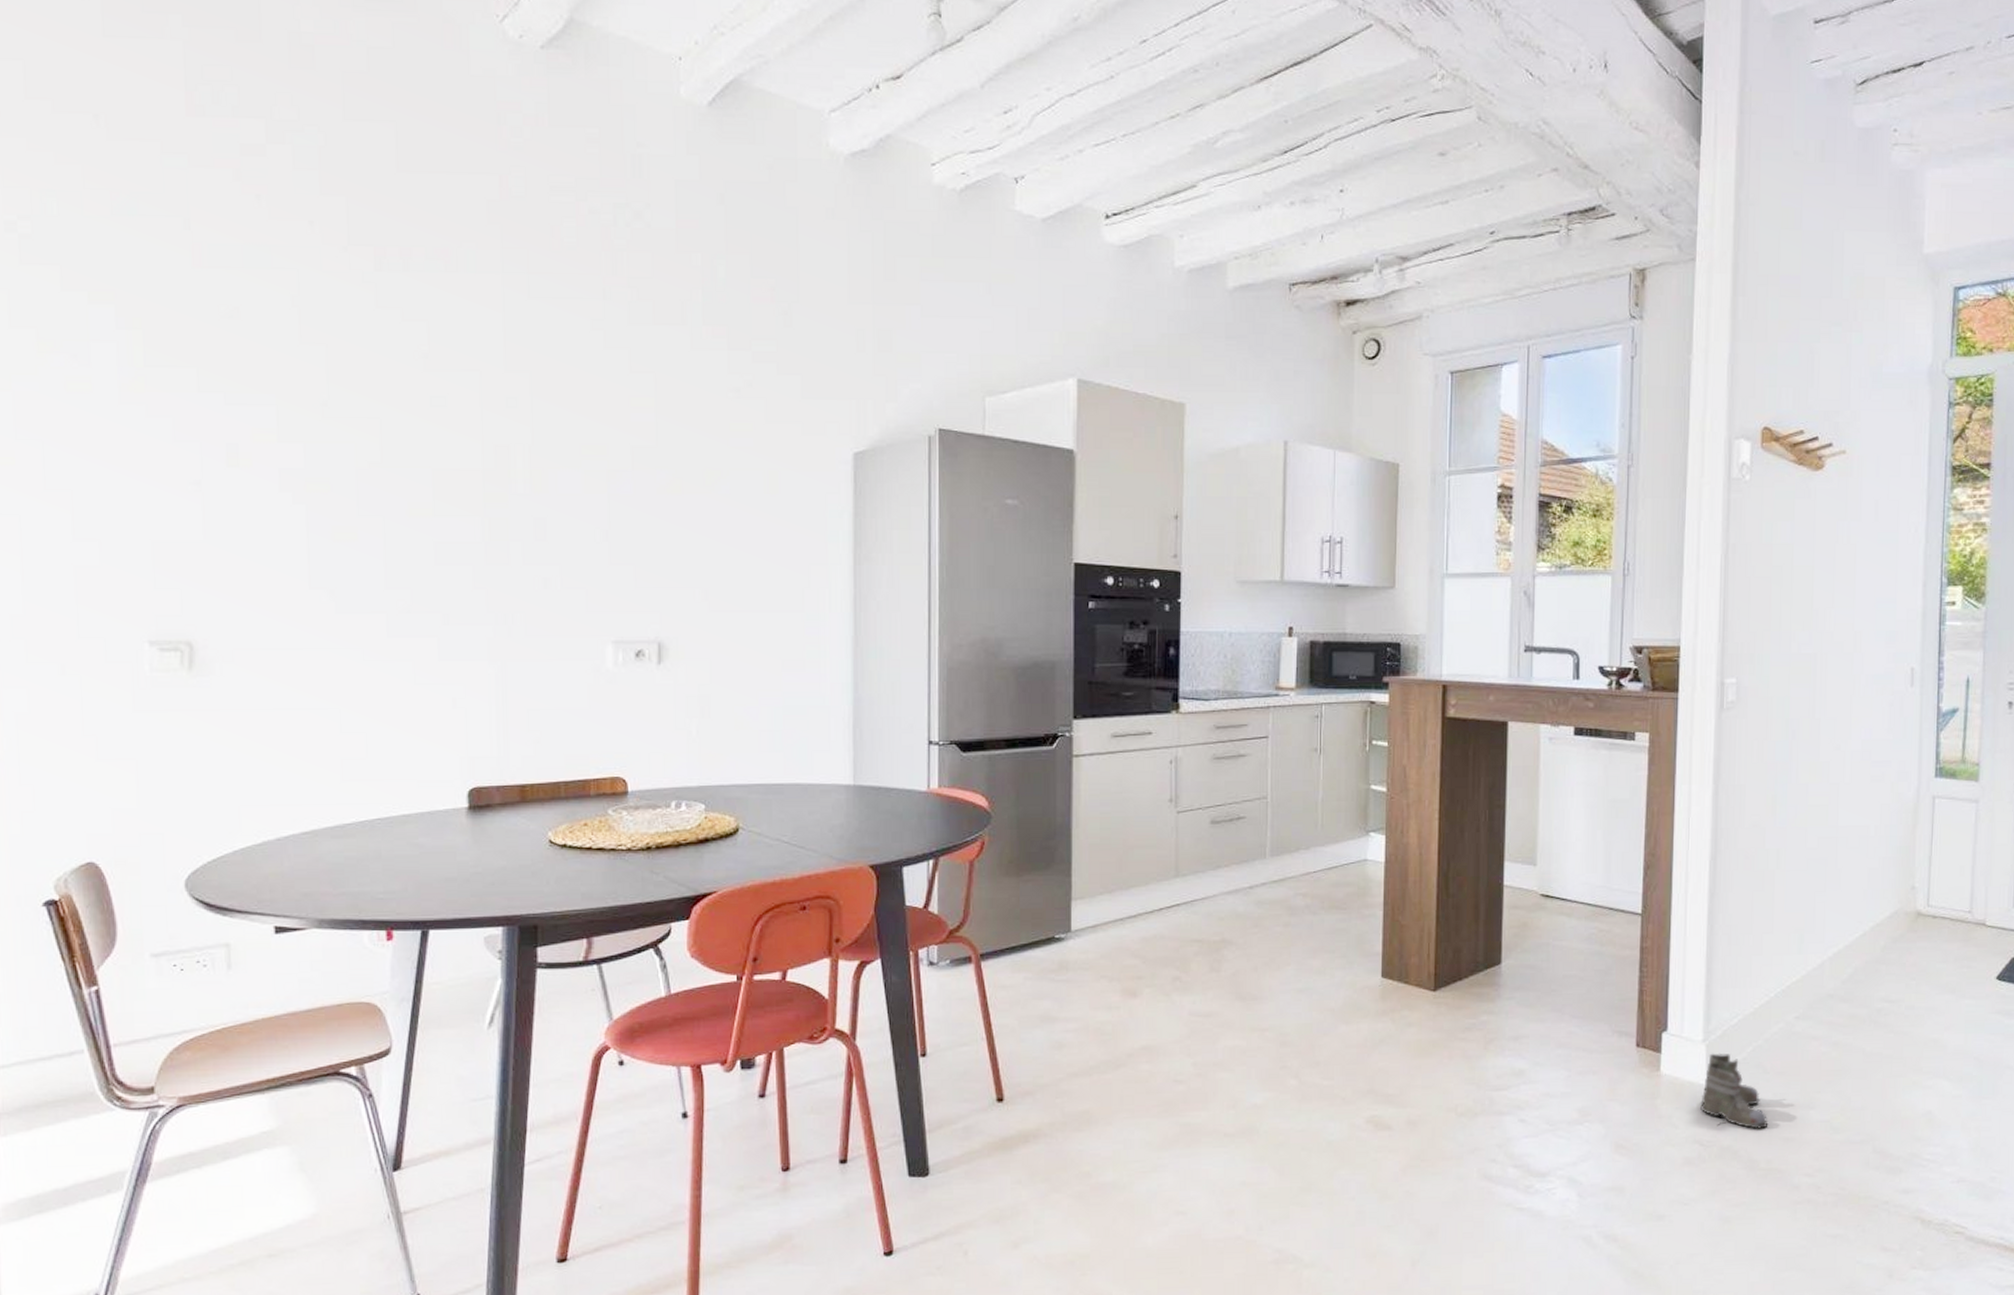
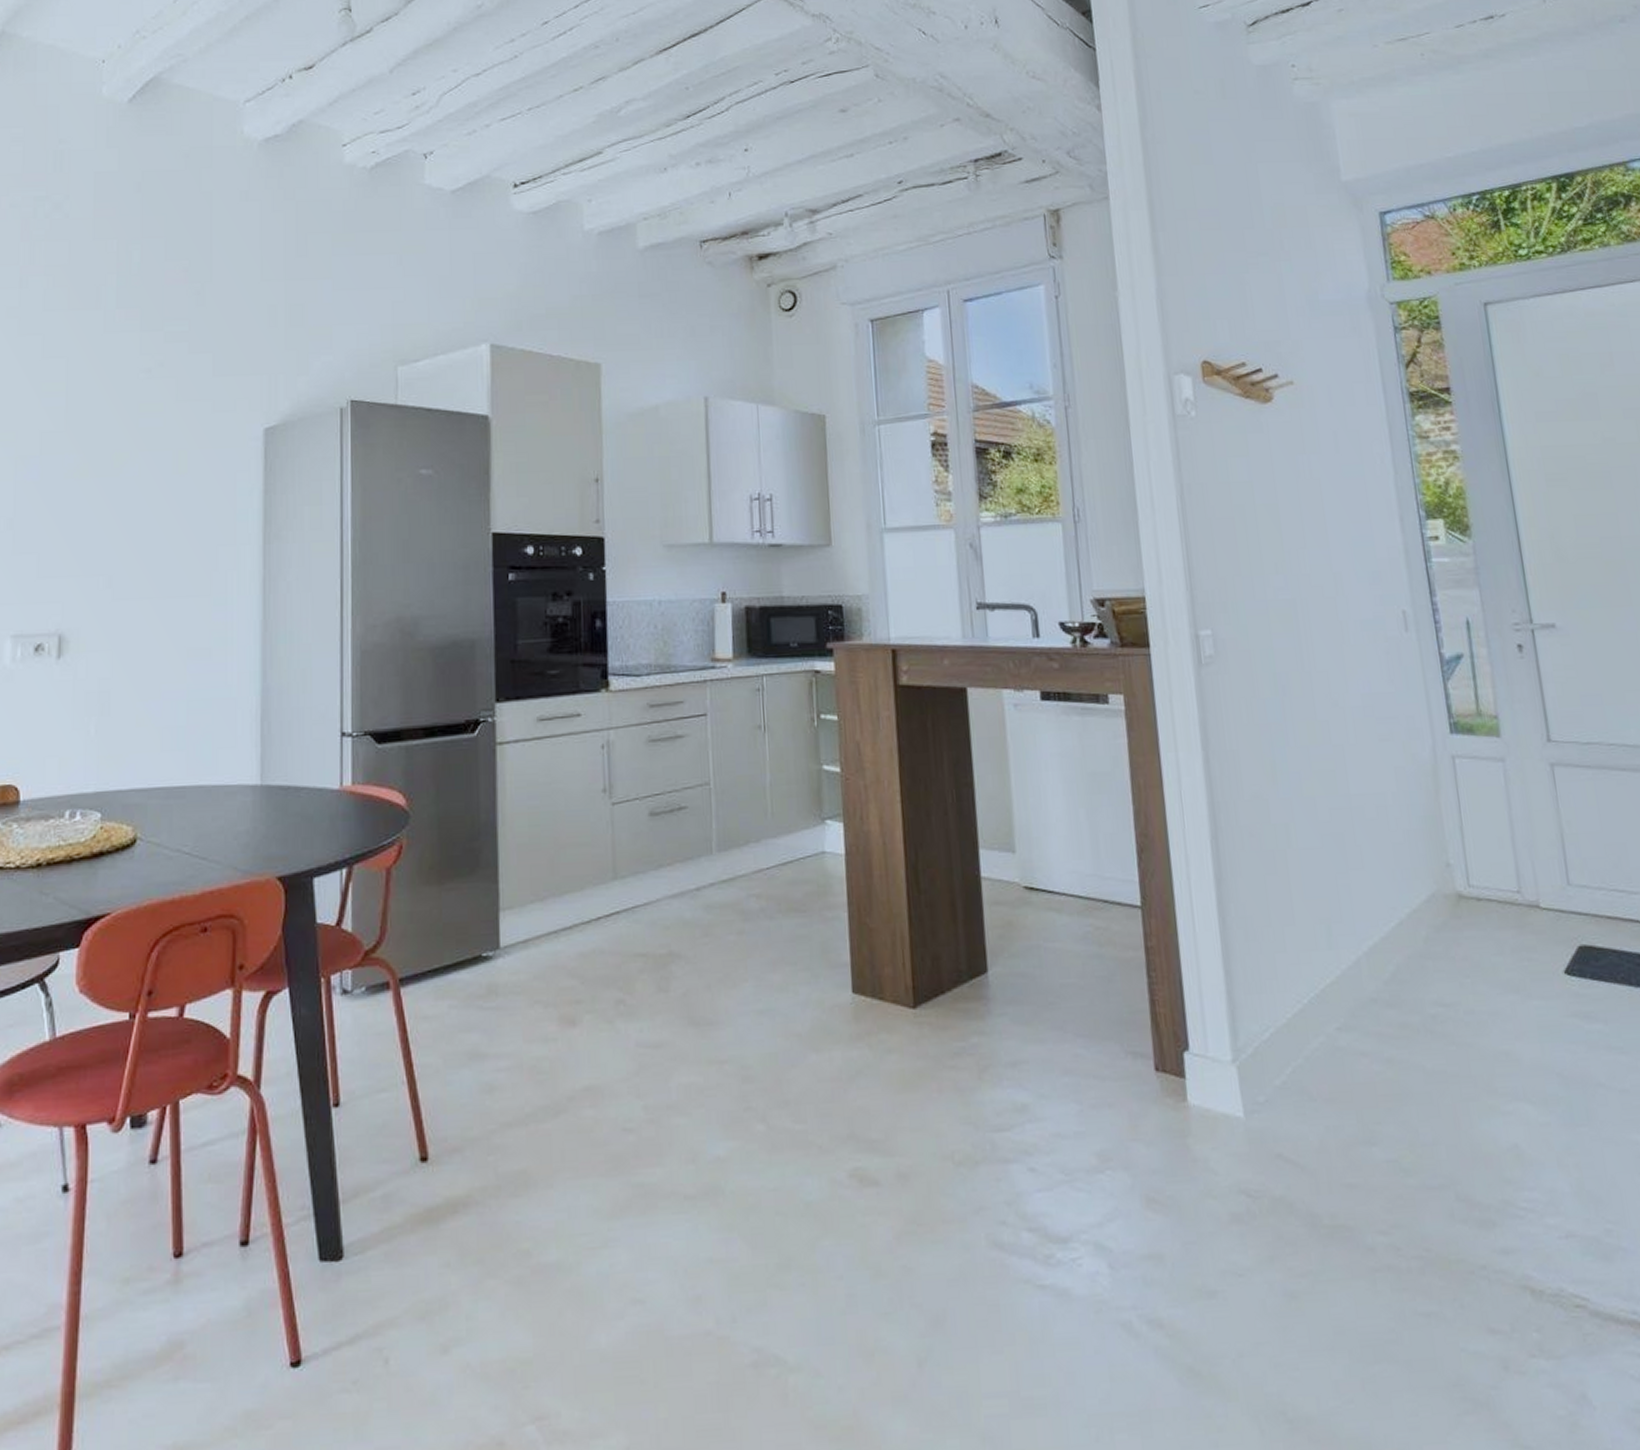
boots: present [1700,1053,1769,1130] -> none [1241,1076,1325,1175]

